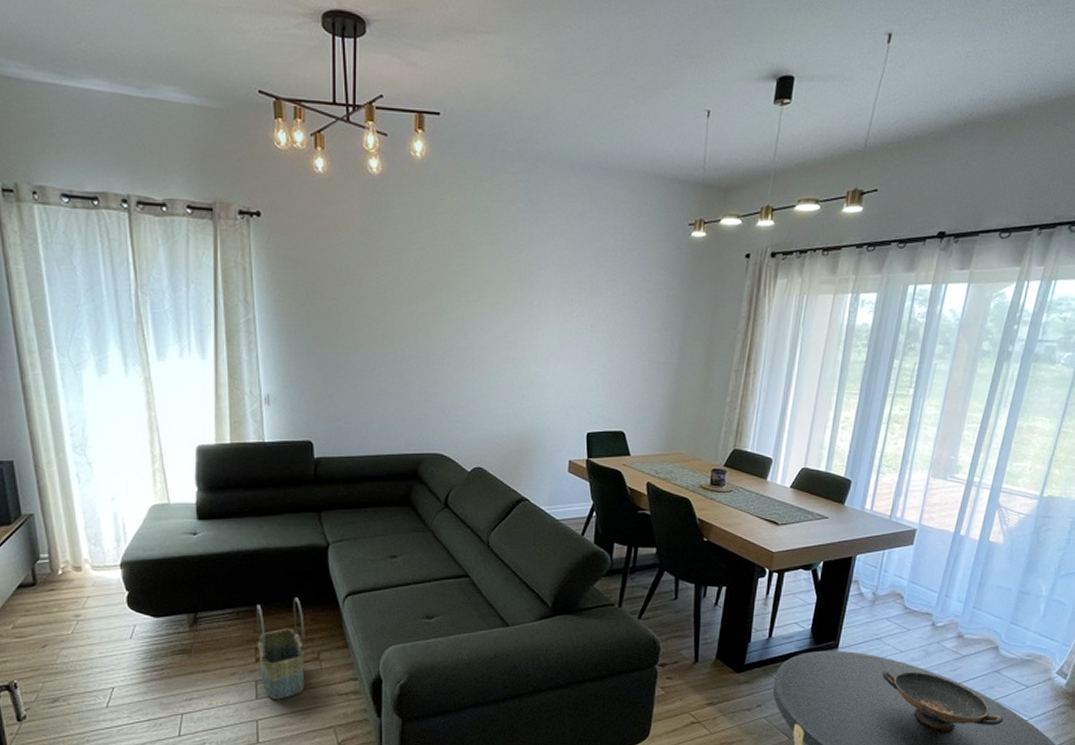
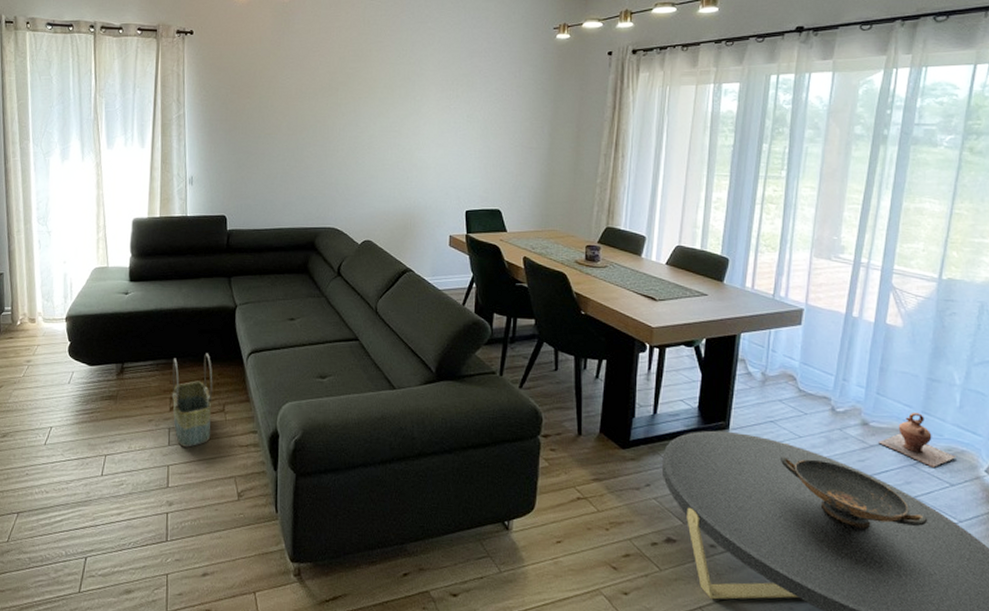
ceramic jug: none [970,623,1034,672] -> present [878,412,956,467]

